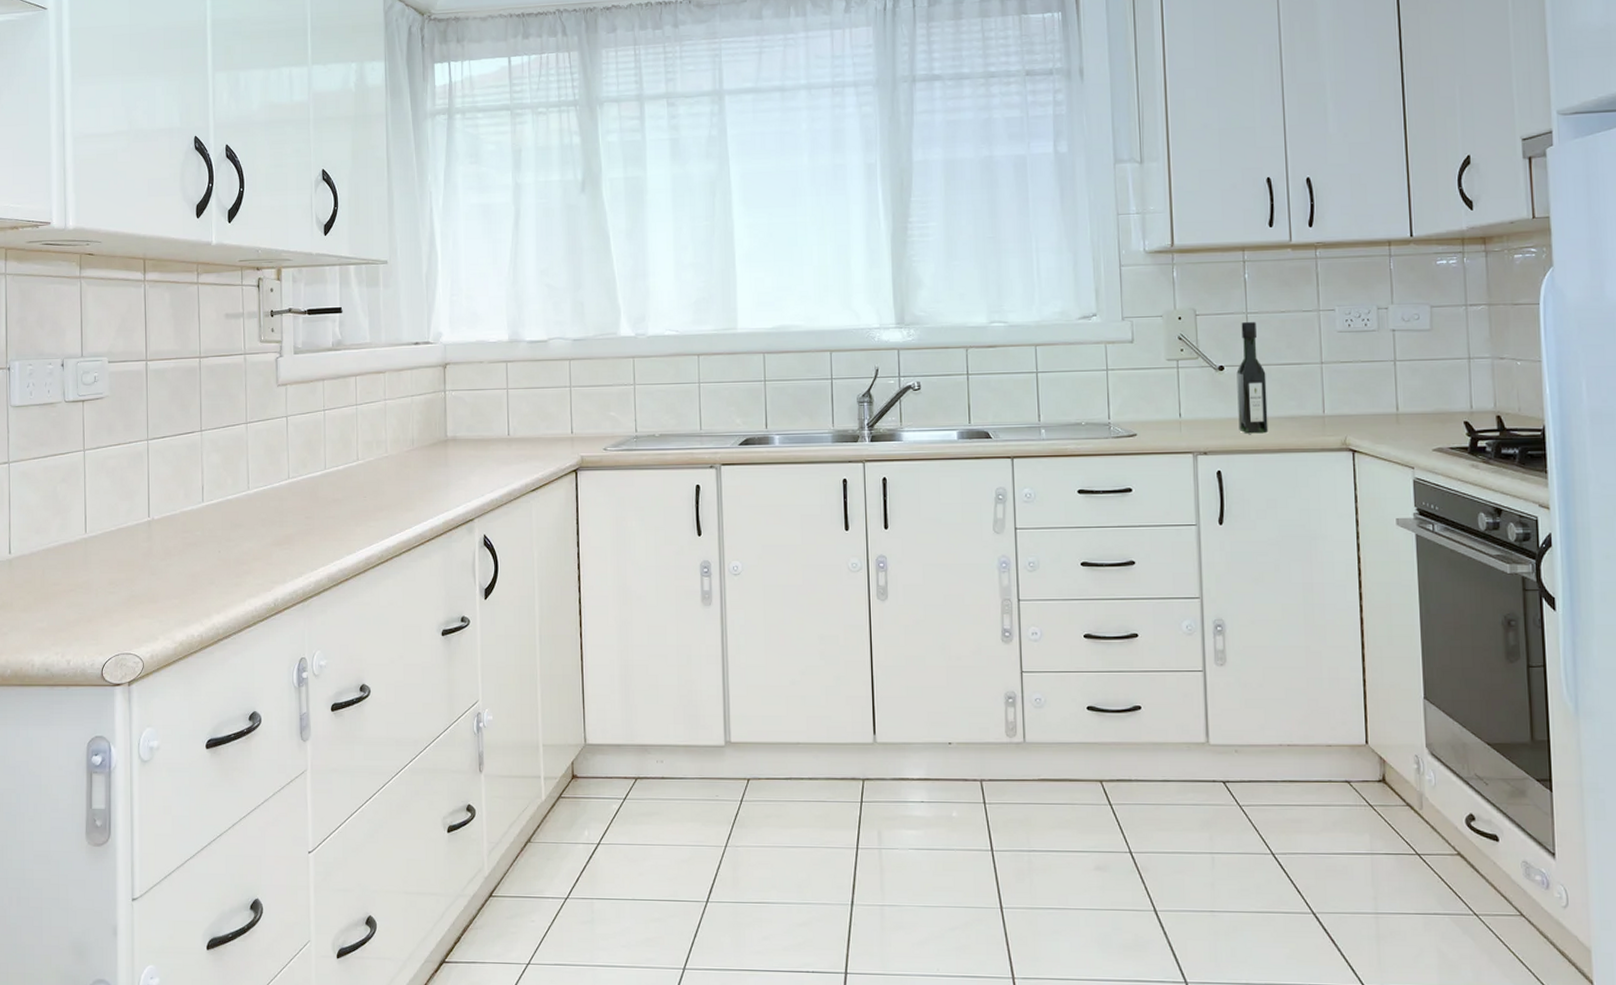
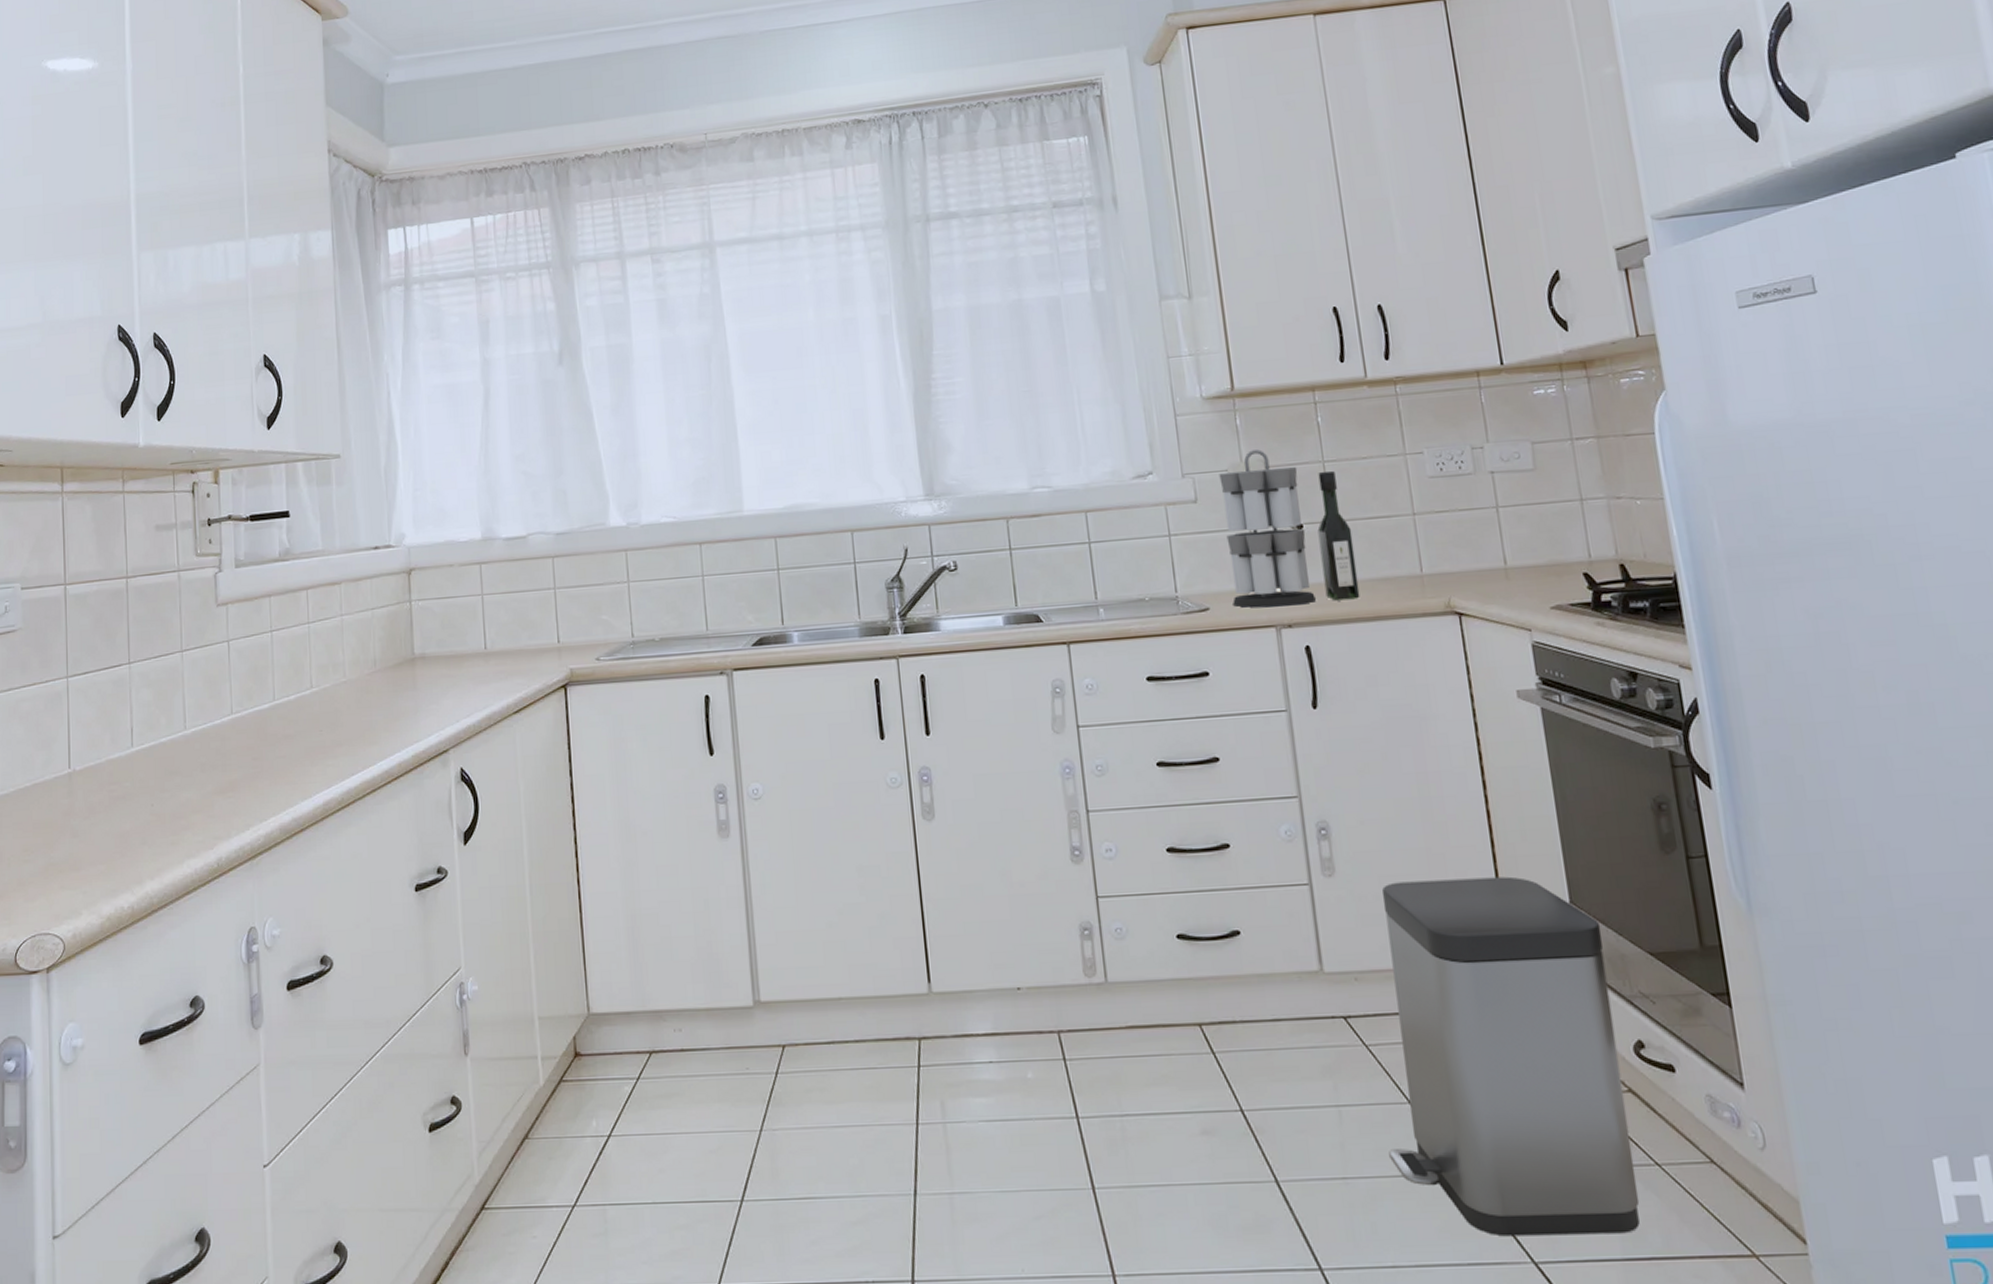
spice rack: none [1154,299,1231,436] -> present [1219,449,1317,608]
pedal bin: none [1251,673,1458,968] -> present [1381,876,1640,1237]

